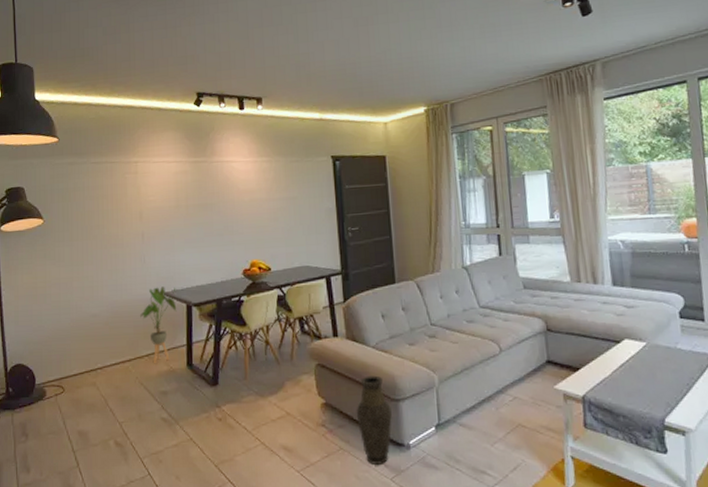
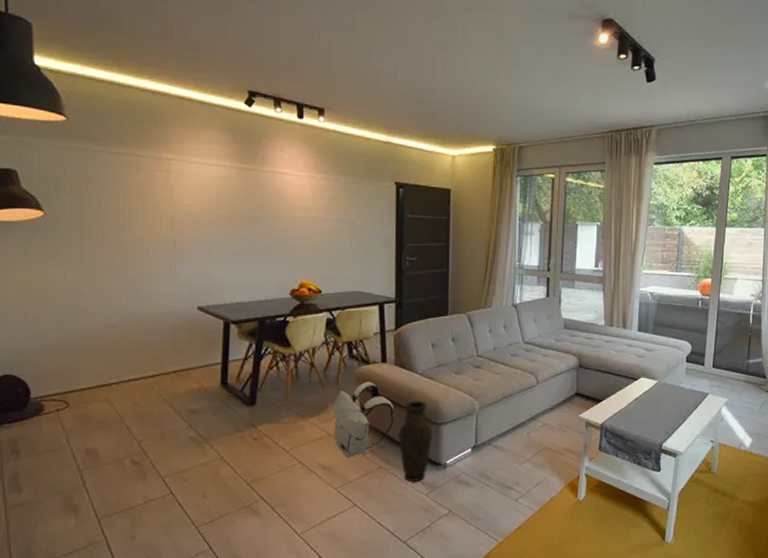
house plant: present [140,286,179,364] -> none [167,300,215,381]
backpack: none [290,357,351,438] -> present [333,381,395,457]

